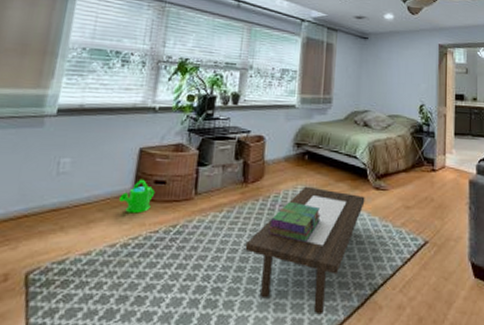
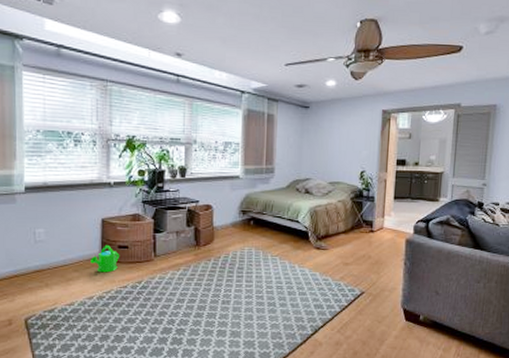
coffee table: present [245,186,365,315] -> none [202,248,307,349]
stack of books: present [267,202,321,243] -> none [220,261,267,294]

